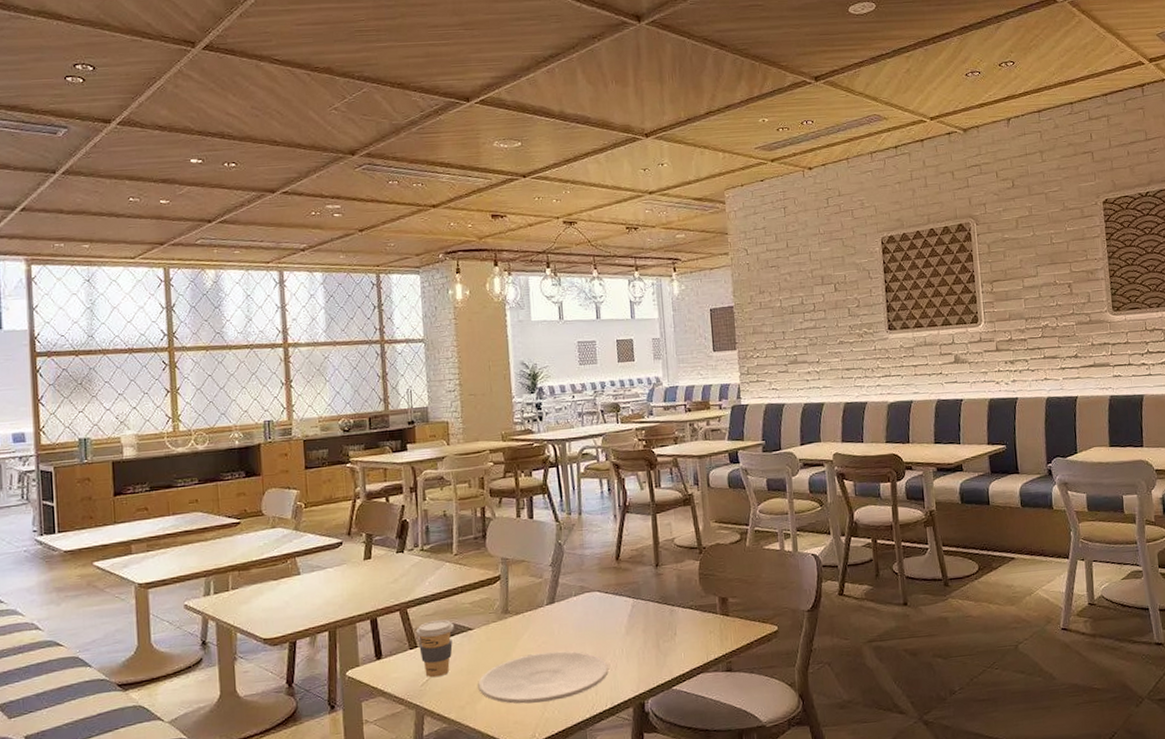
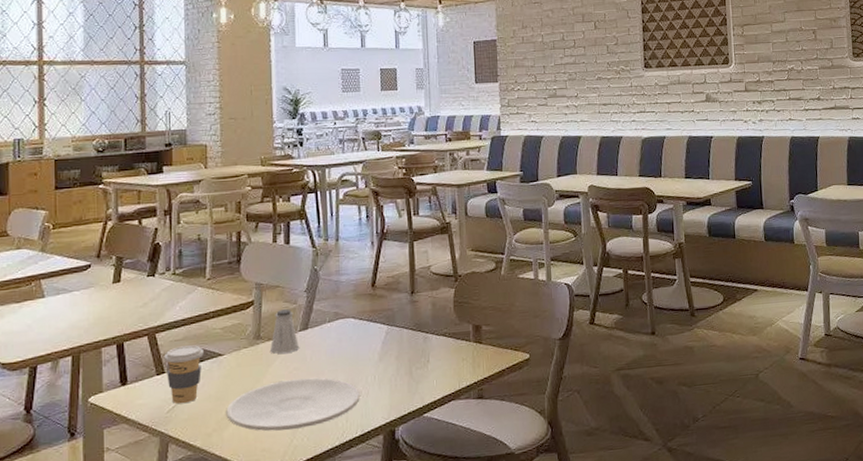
saltshaker: none [518,583,546,628] -> present [270,309,299,354]

